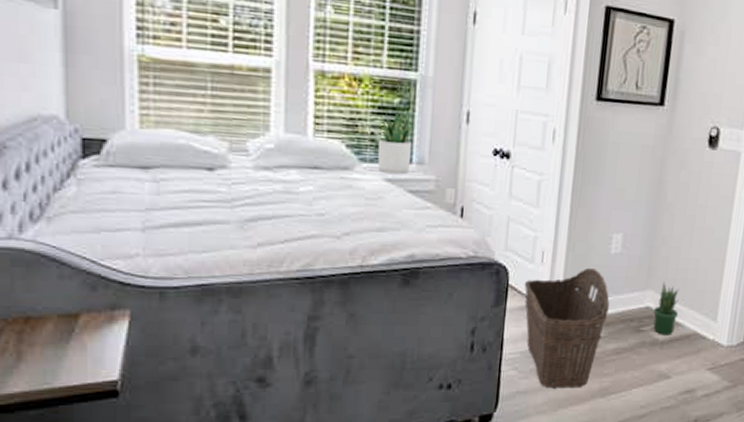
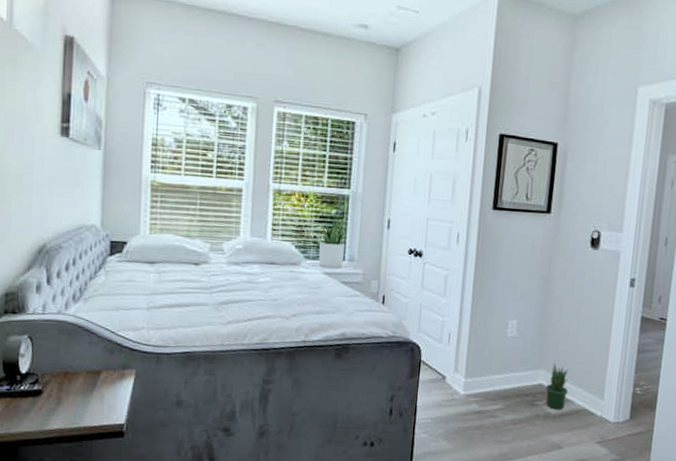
wicker basket: present [524,267,610,389] -> none [434,348,507,452]

